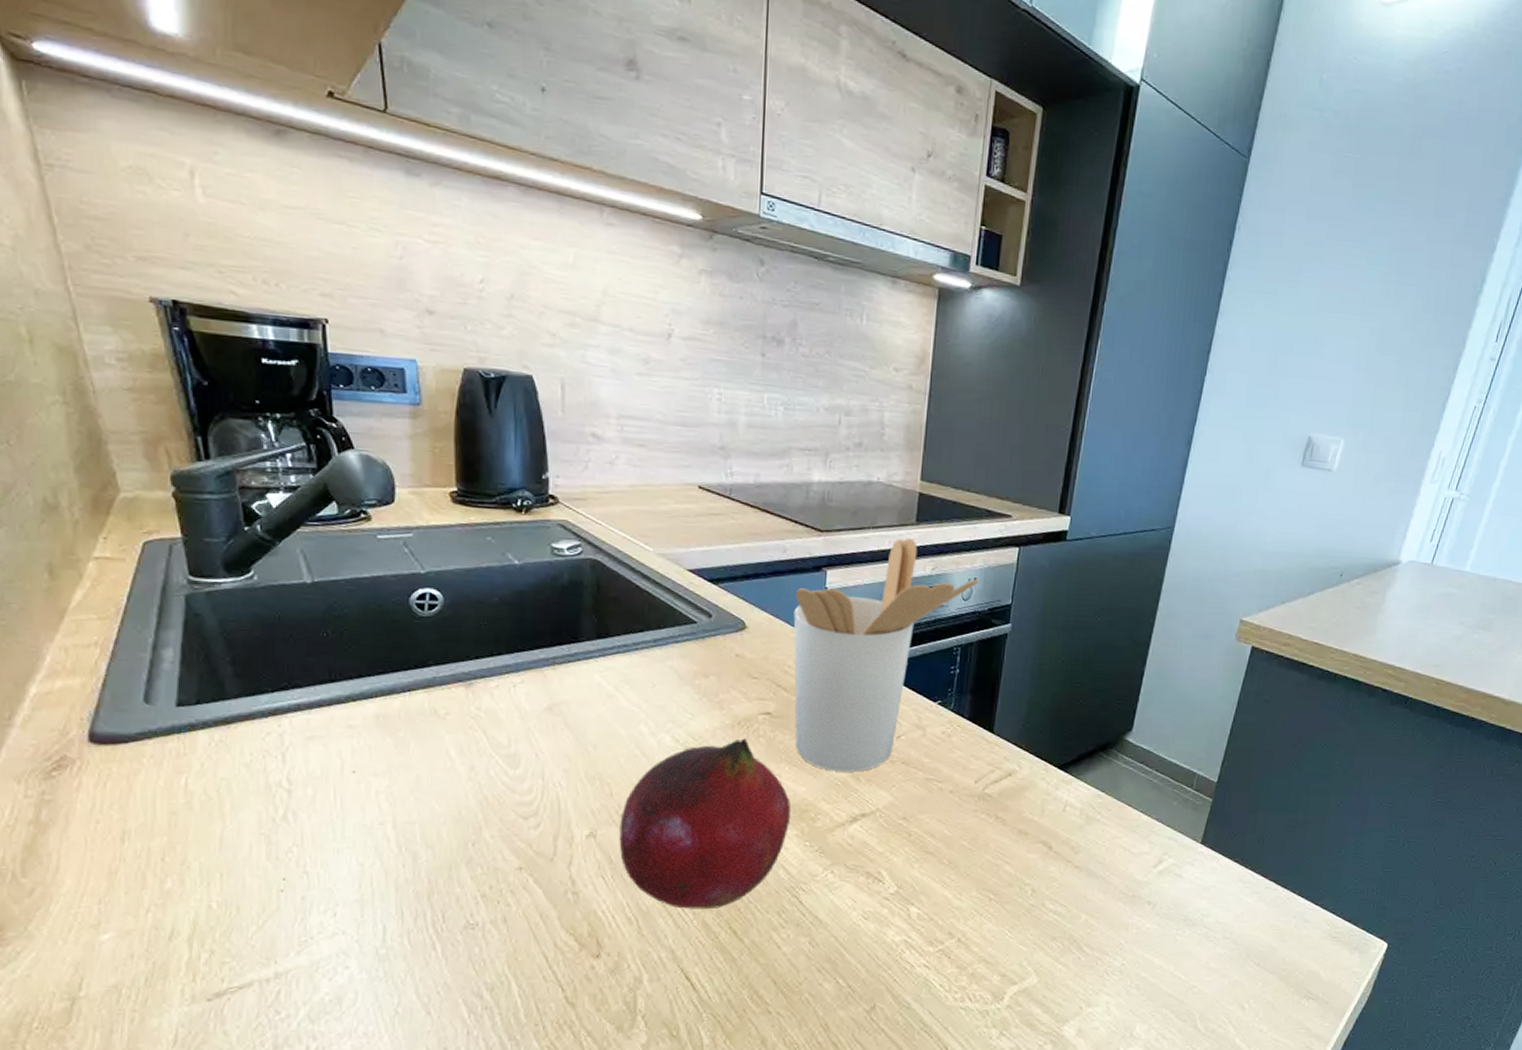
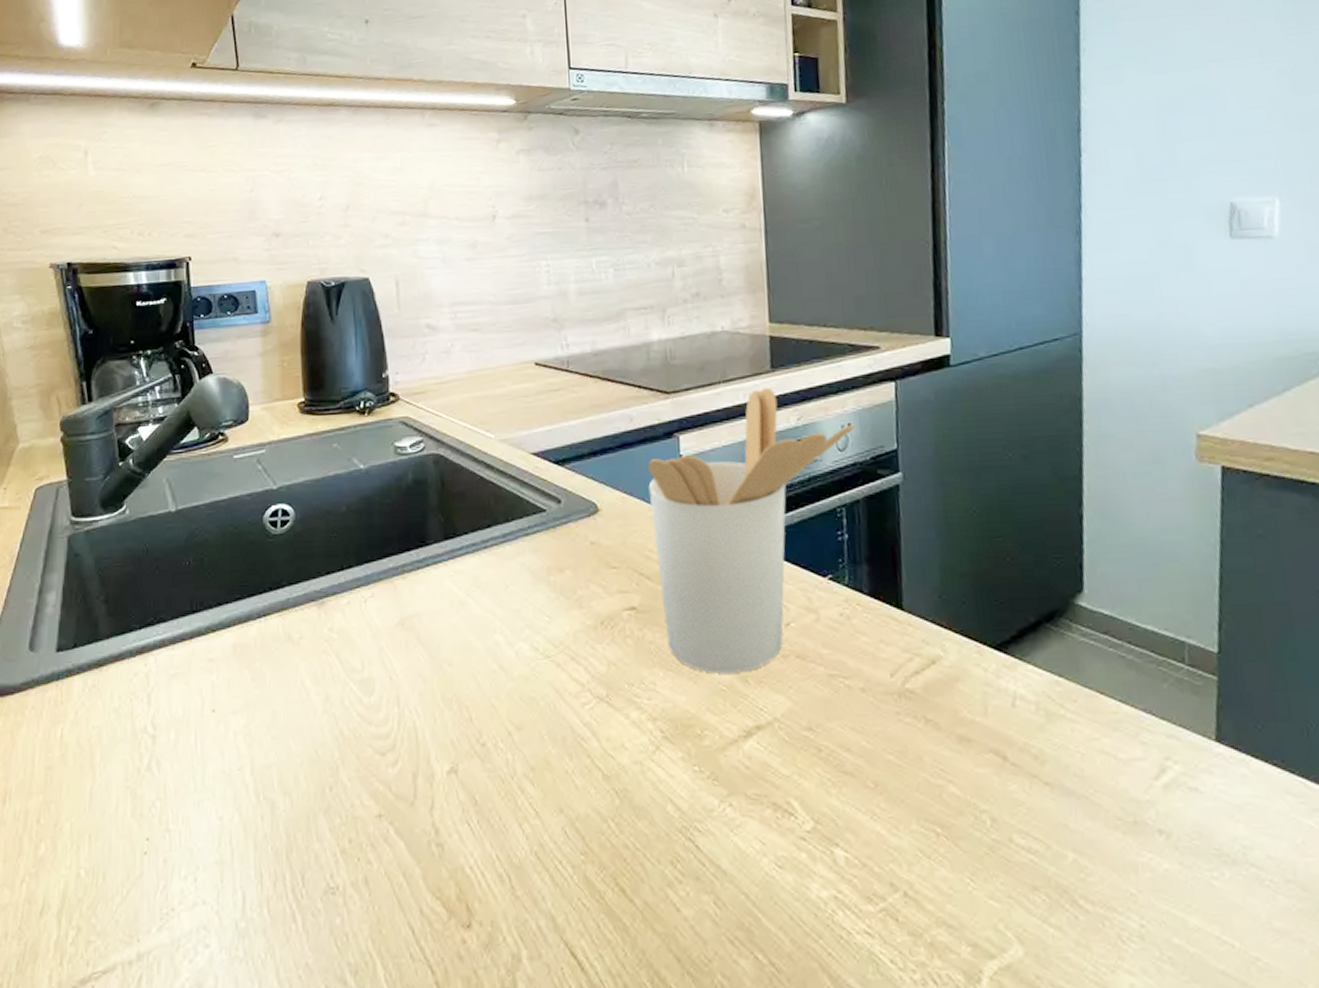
fruit: present [619,738,791,910] -> none [482,641,672,861]

